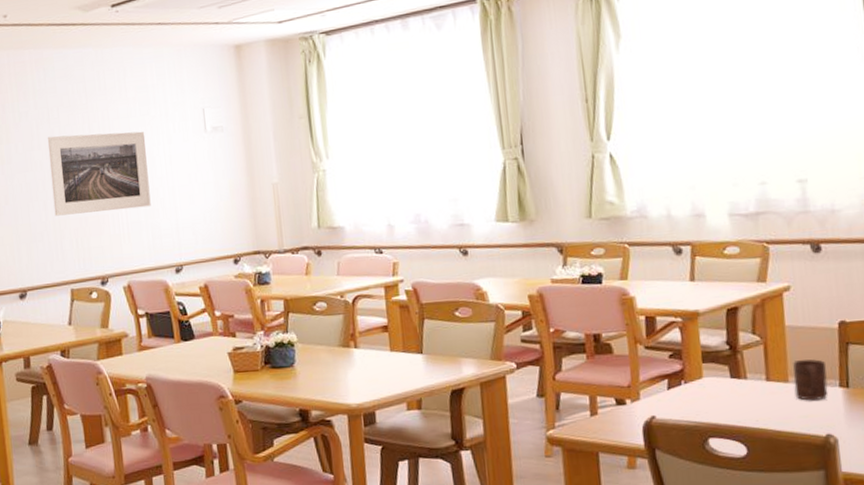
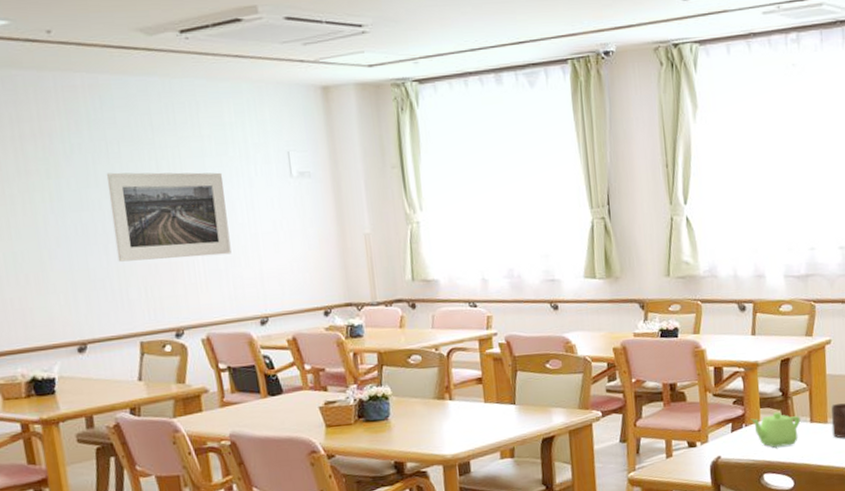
teapot: none [690,367,754,408] -> present [750,412,801,448]

